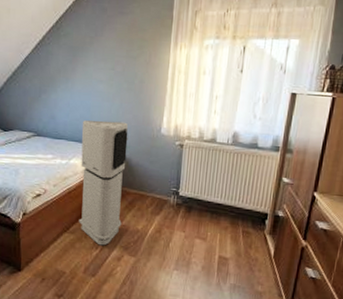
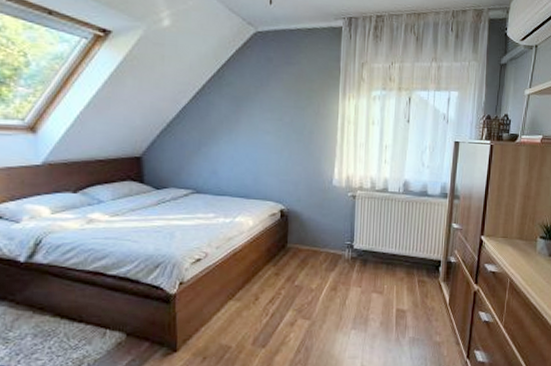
air purifier: present [79,120,128,246] -> none [246,173,299,311]

